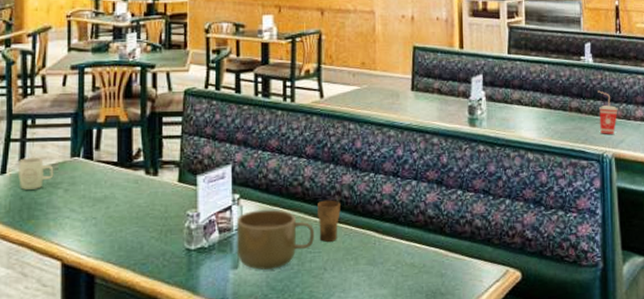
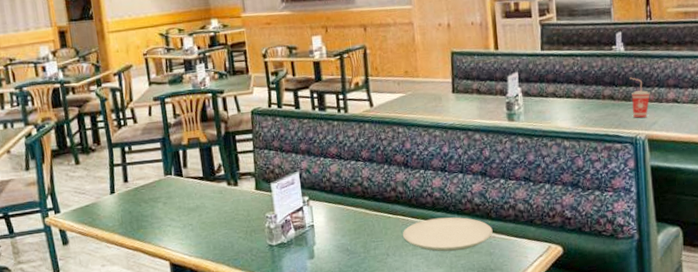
mug: present [17,157,54,190] -> none [123,177,153,205]
cup: present [236,209,314,270] -> none [308,207,376,259]
cup: present [317,195,341,242] -> none [376,191,397,232]
plate: none [344,229,446,269] -> present [402,217,493,252]

